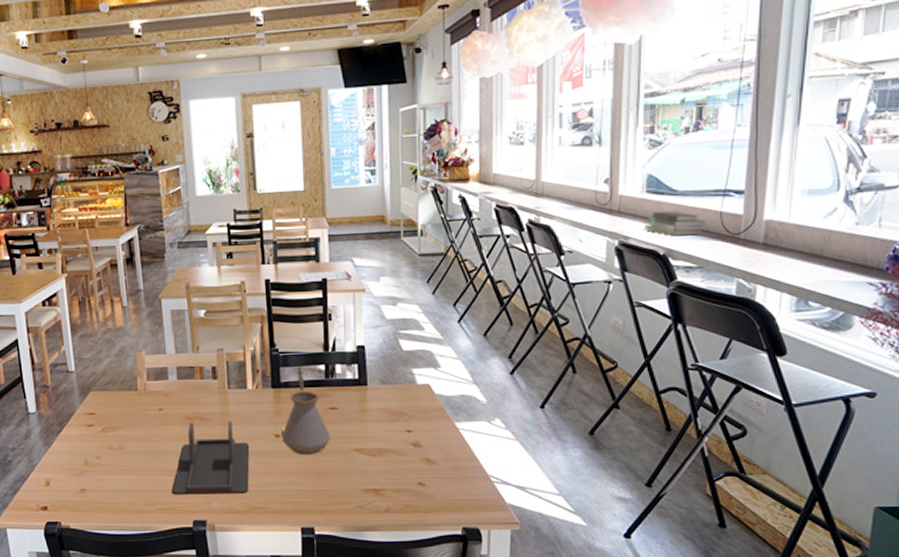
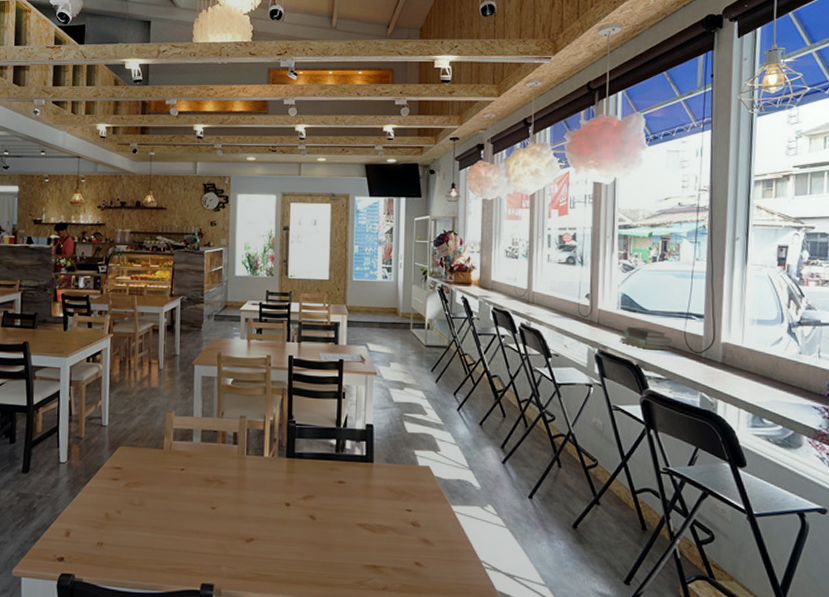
napkin holder: present [171,421,250,495] -> none [184,484,261,560]
coffee pot: present [282,366,331,456] -> none [292,439,337,527]

